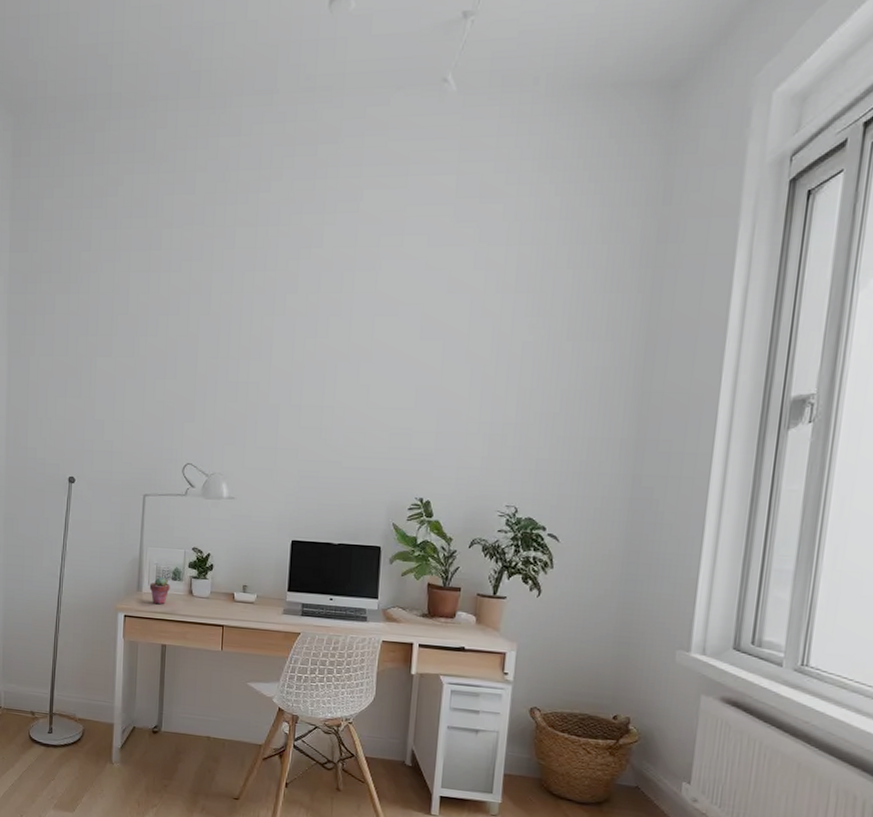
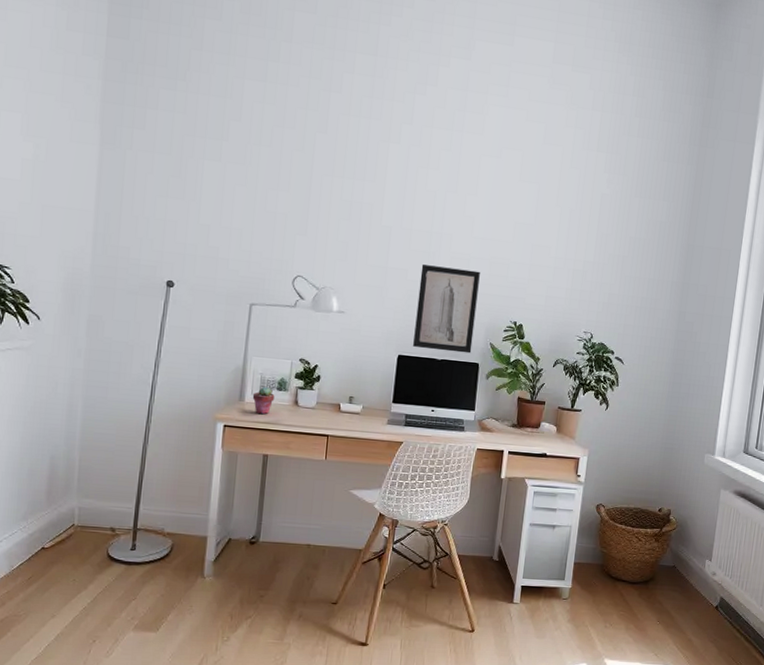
wall art: none [307,442,378,536] -> present [413,264,480,354]

